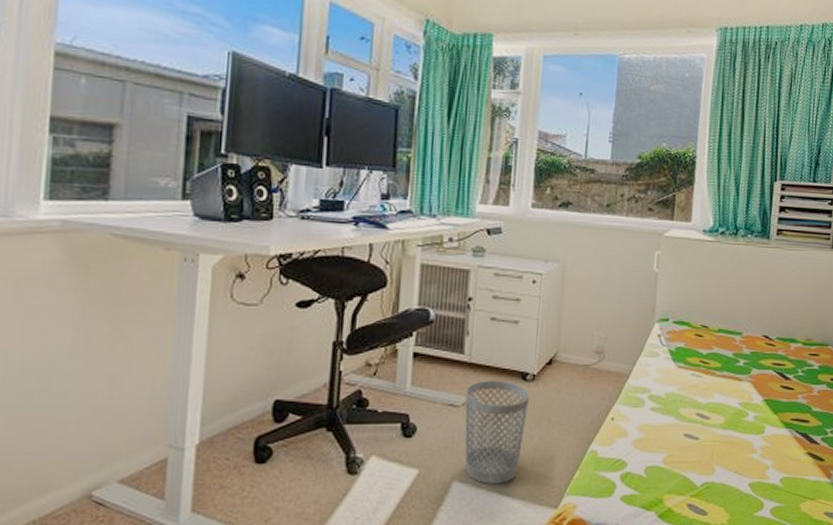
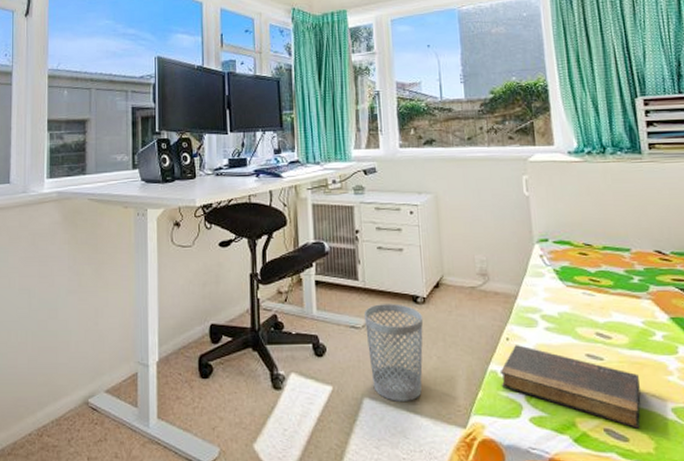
book: none [598,425,727,503] -> present [500,345,641,428]

